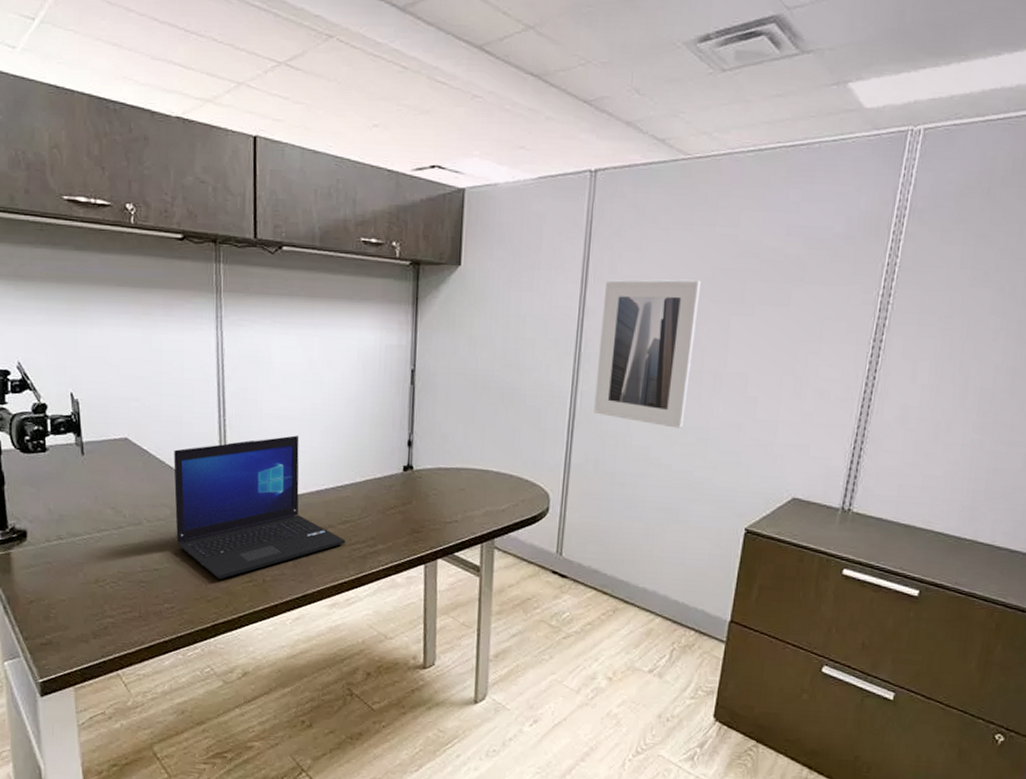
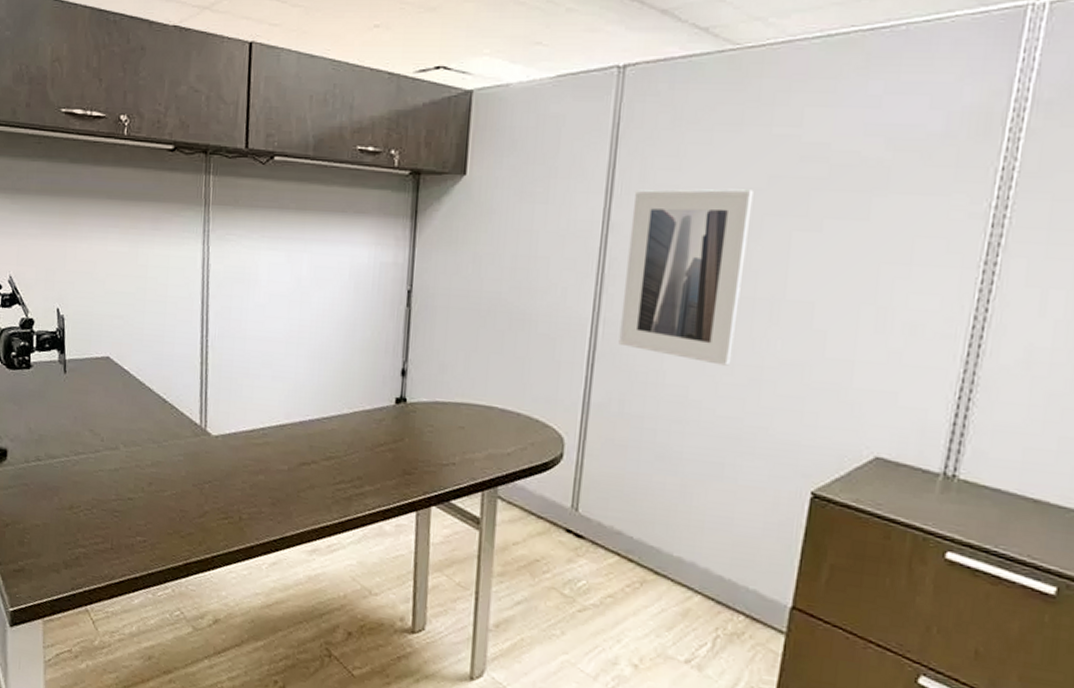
laptop: present [173,435,346,580] -> none [152,359,330,514]

